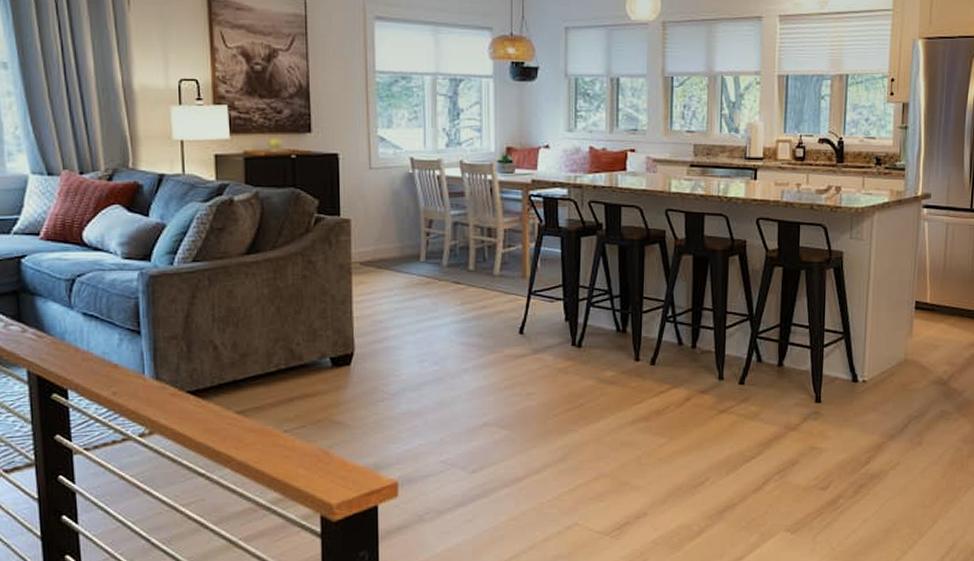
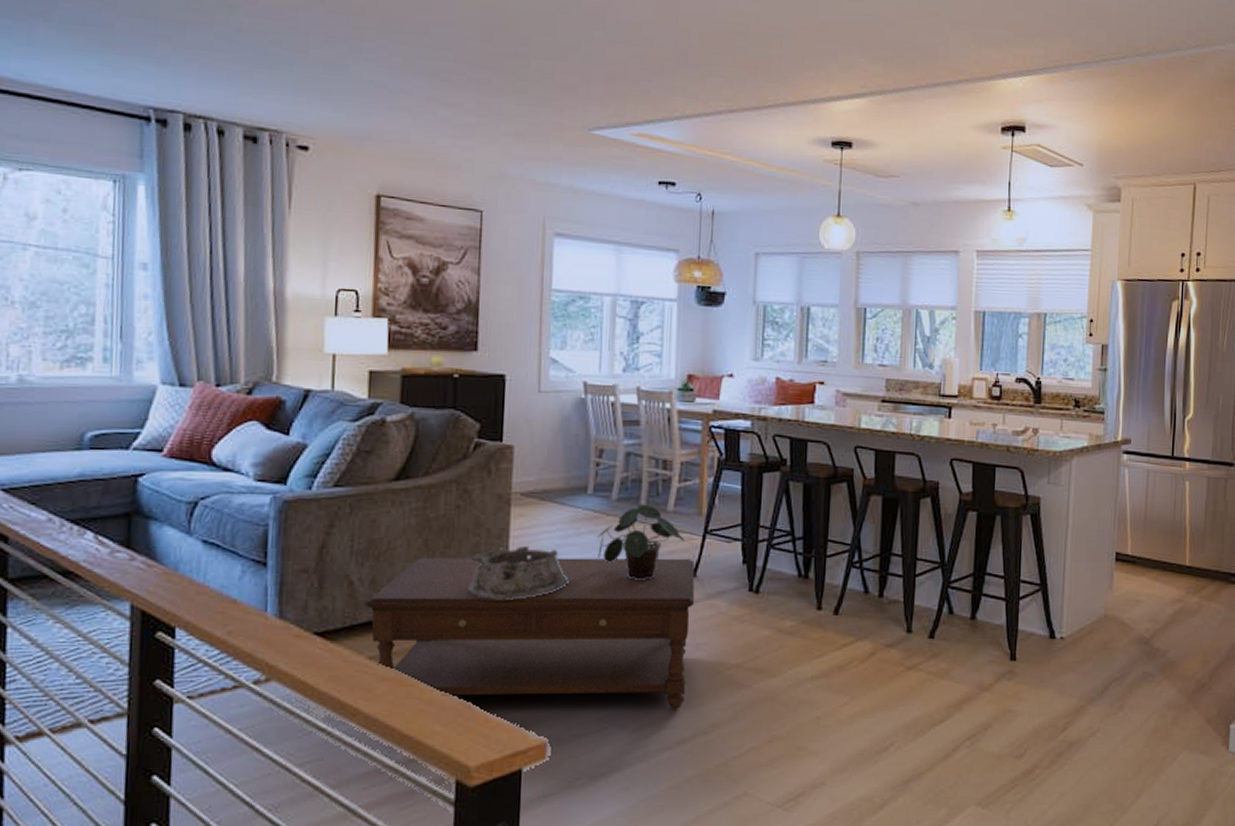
coffee table: none [228,317,523,452] -> present [364,557,695,709]
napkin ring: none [318,309,408,360] -> present [467,545,569,601]
potted plant: none [431,271,511,338] -> present [597,505,685,580]

